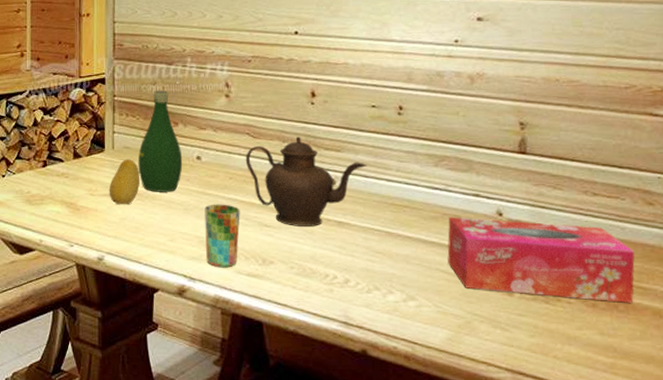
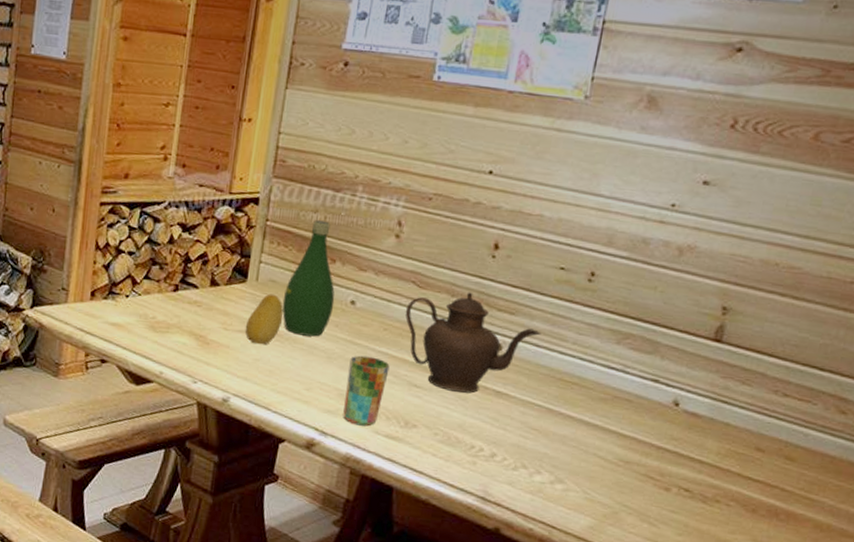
tissue box: present [447,217,635,303] -> none [607,401,813,513]

